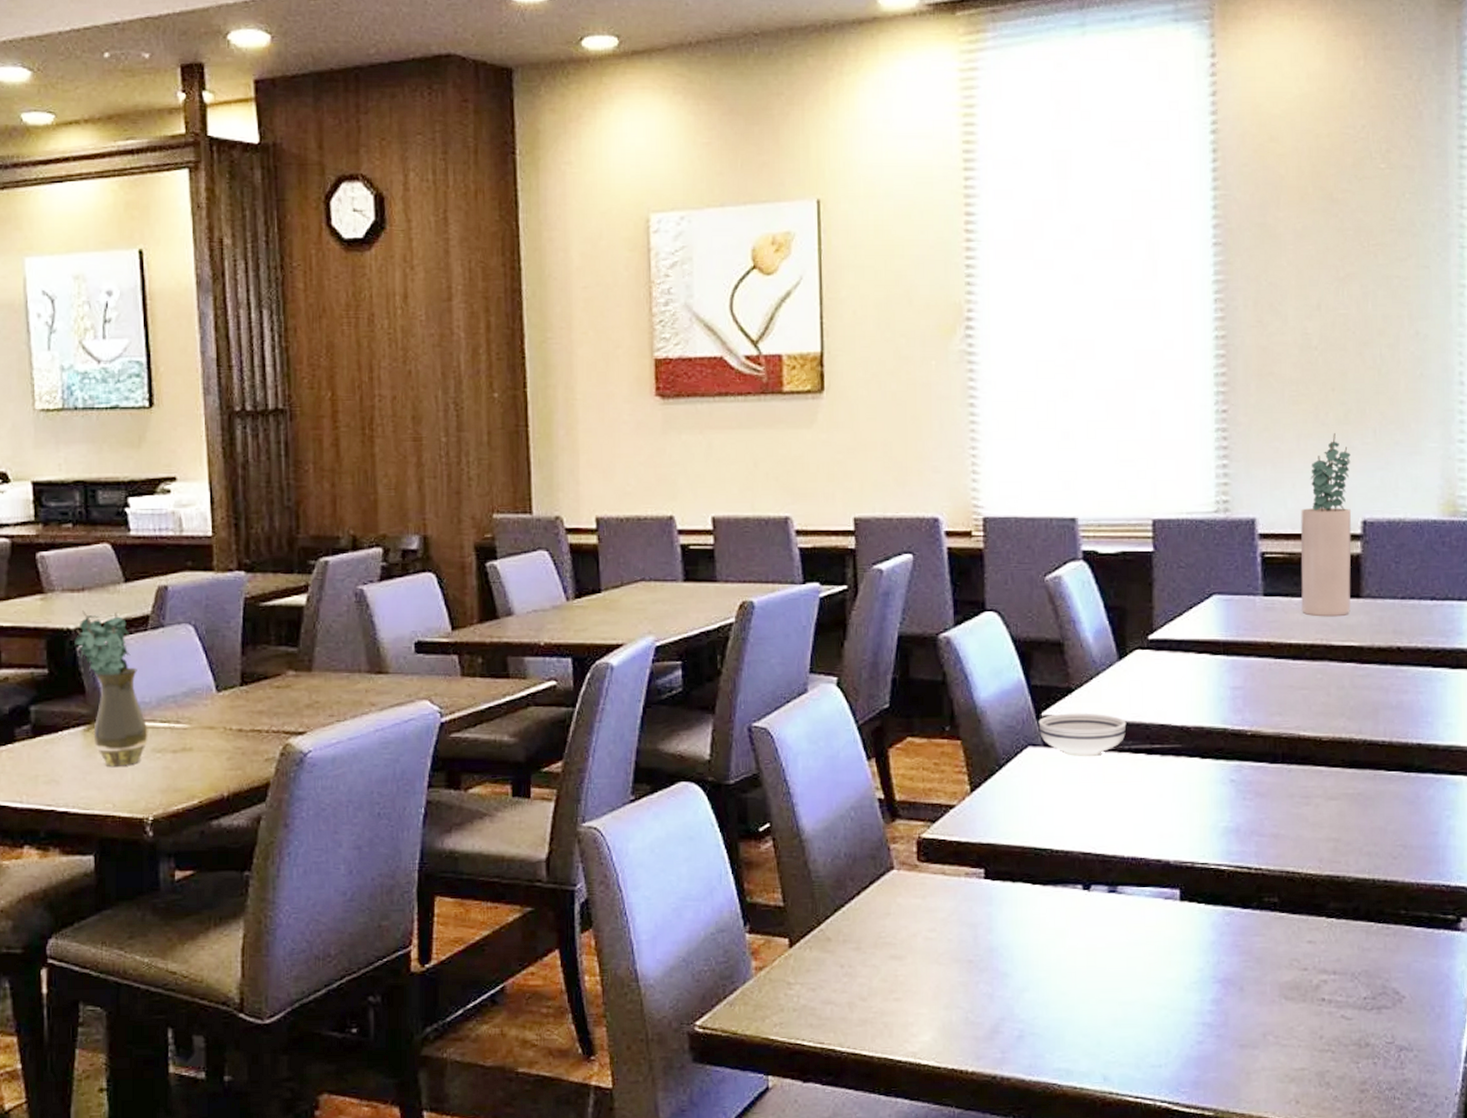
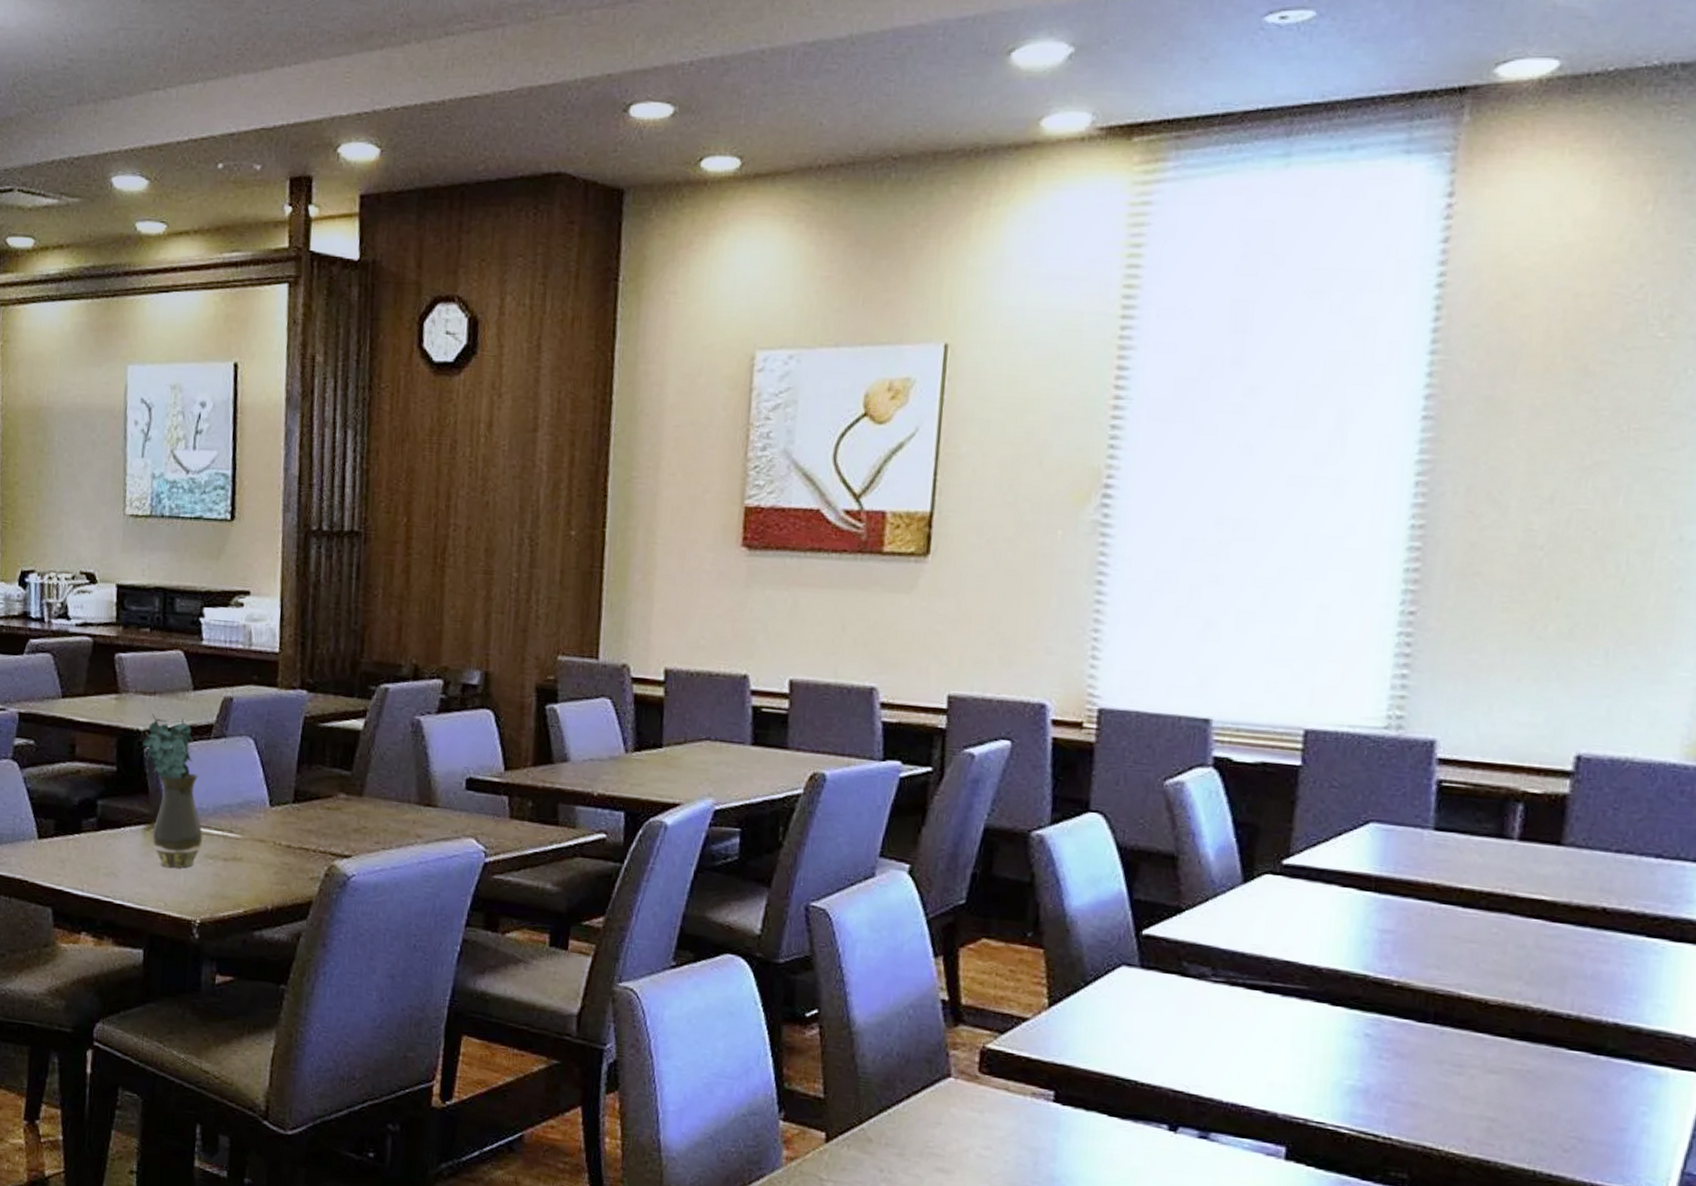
bowl: present [1038,713,1127,756] -> none [1137,934,1244,986]
vase: present [1301,433,1351,617] -> none [1482,650,1571,865]

